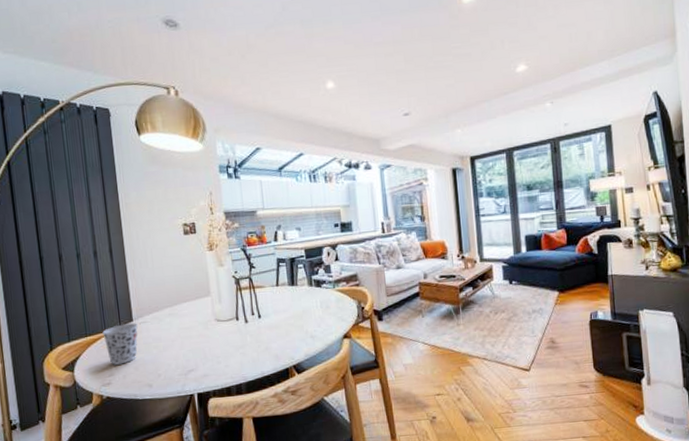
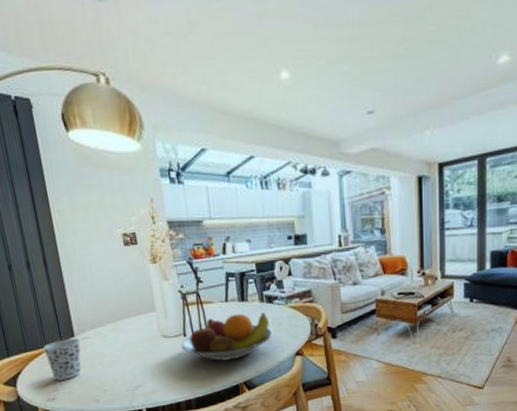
fruit bowl: none [233,296,322,345] -> present [181,313,274,362]

